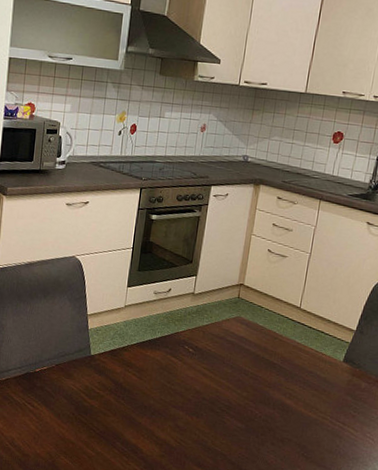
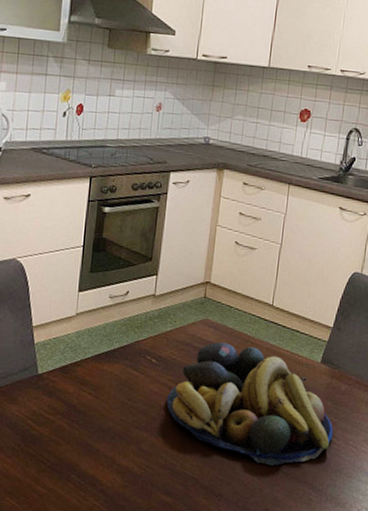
fruit bowl: none [201,337,352,450] -> present [167,342,333,466]

